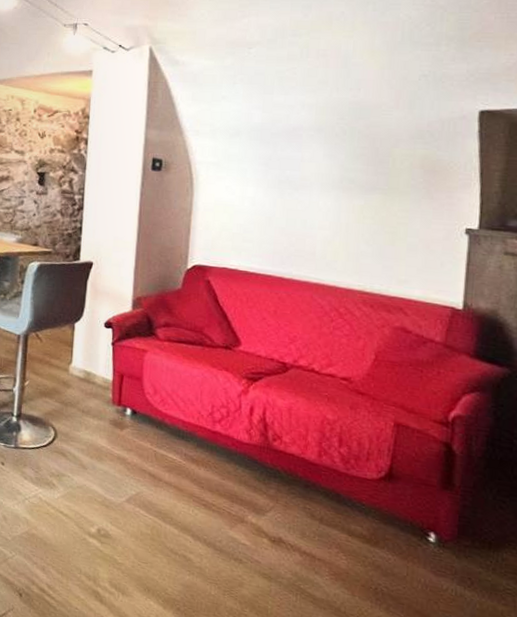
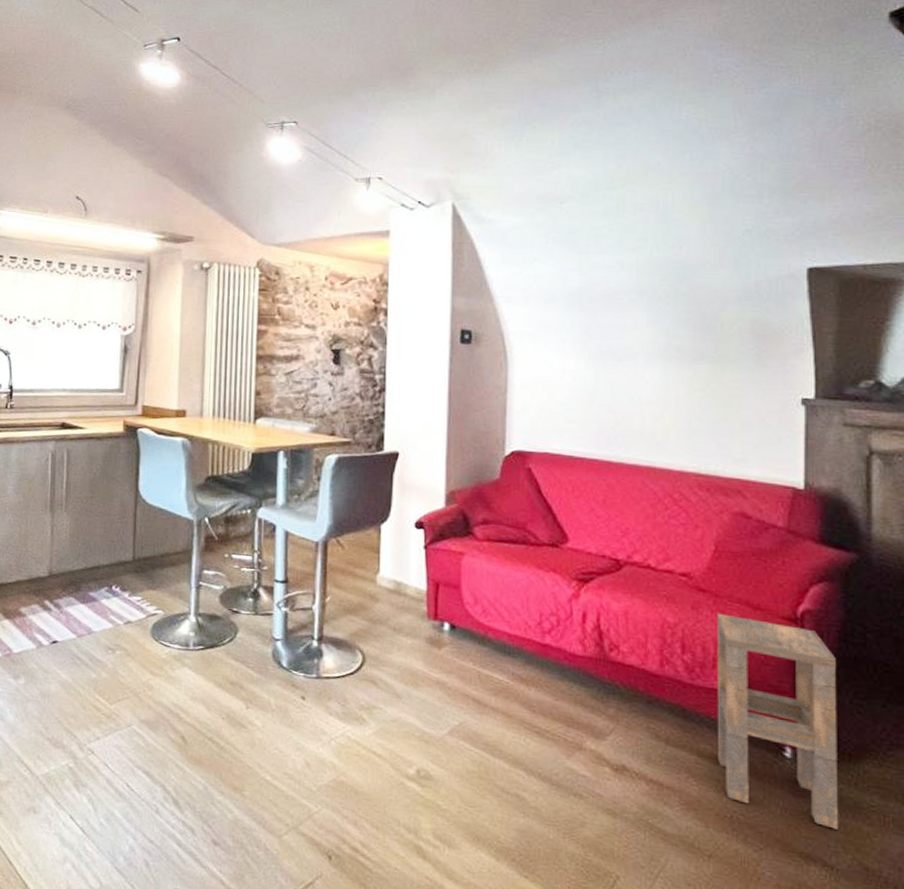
side table: none [367,414,483,607] -> present [716,613,839,830]

